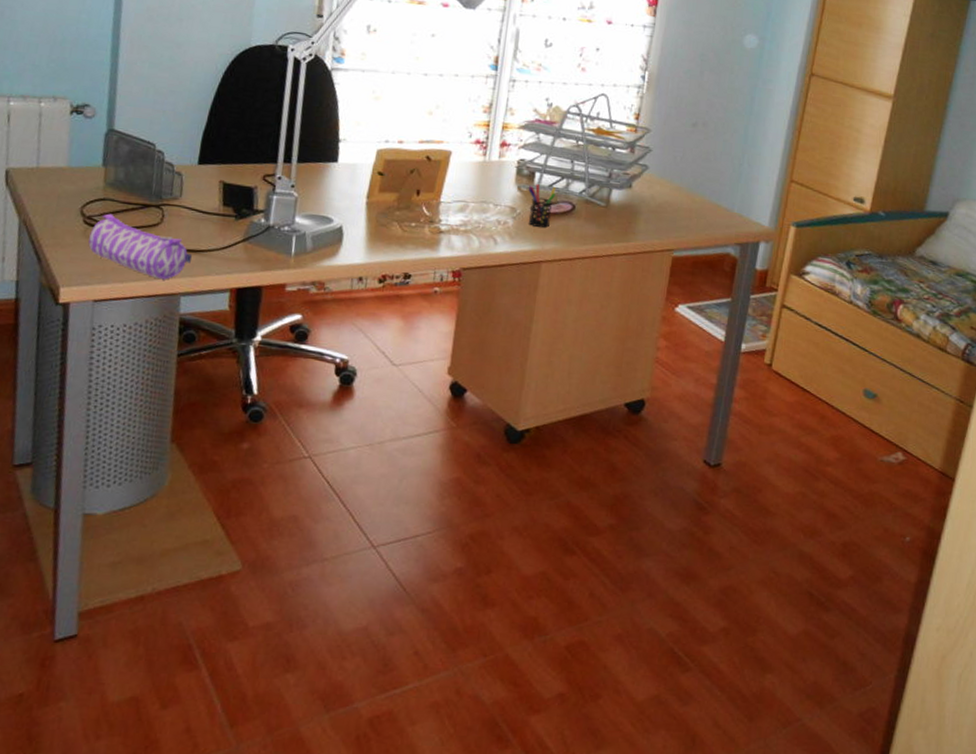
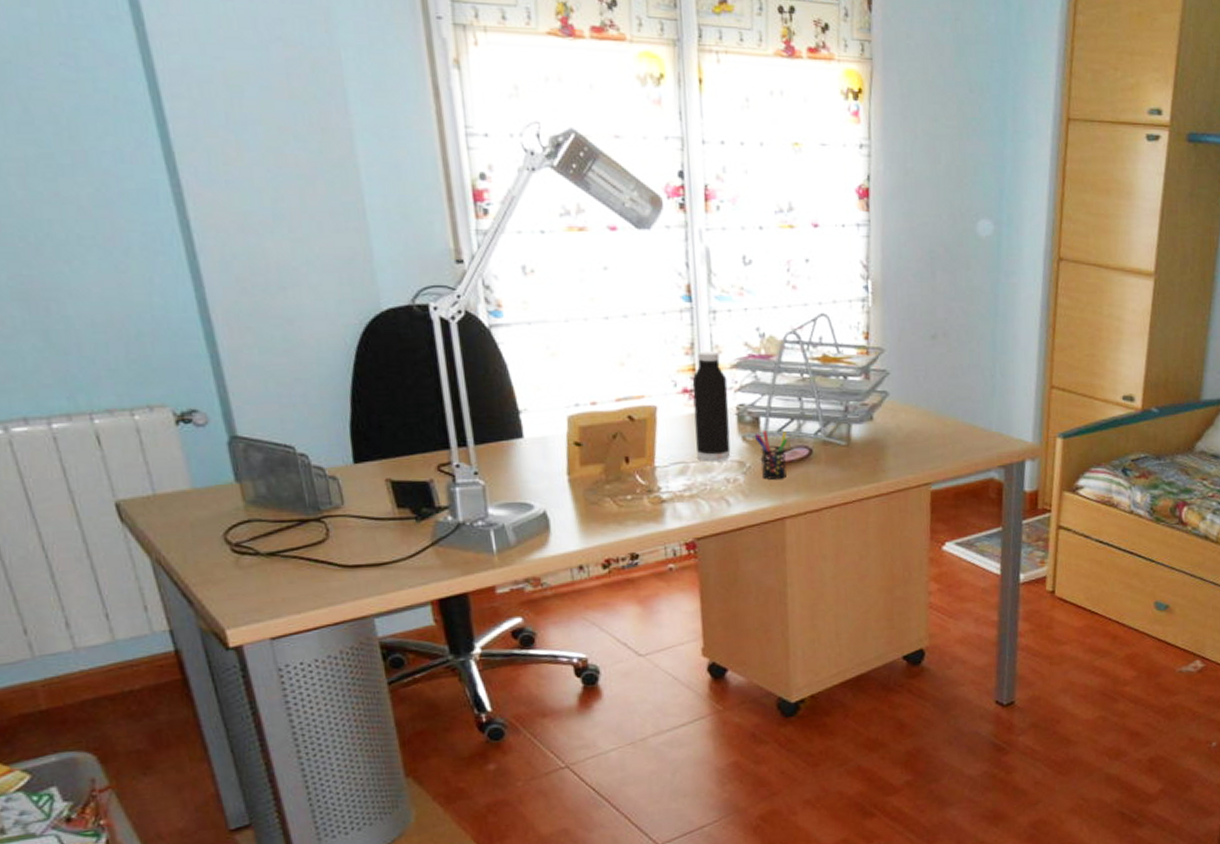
pencil case: present [88,213,192,280] -> none [243,536,375,603]
water bottle: none [477,111,514,205] -> present [692,351,731,461]

